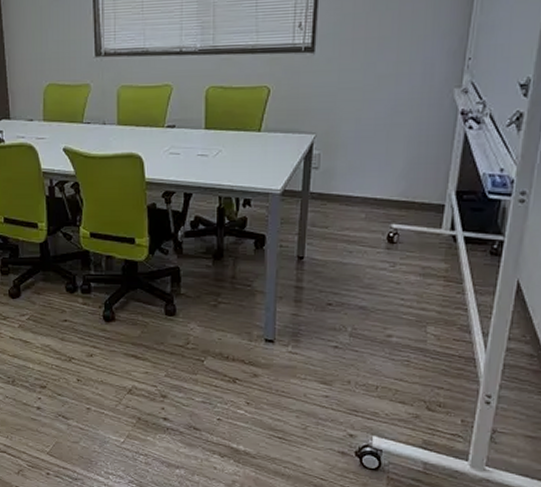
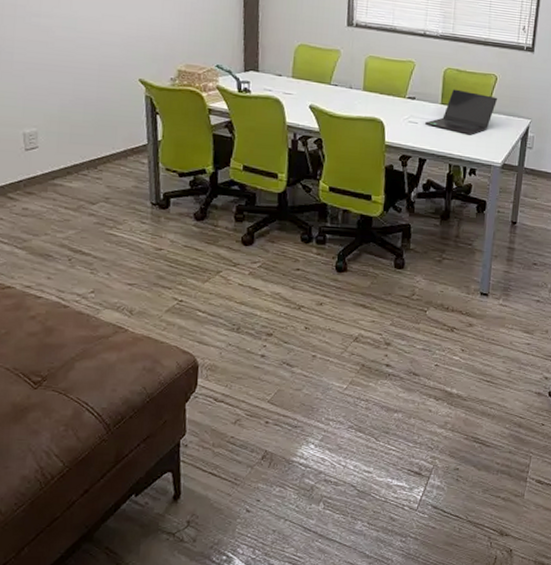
laptop: none [187,110,273,161] -> present [424,89,498,135]

